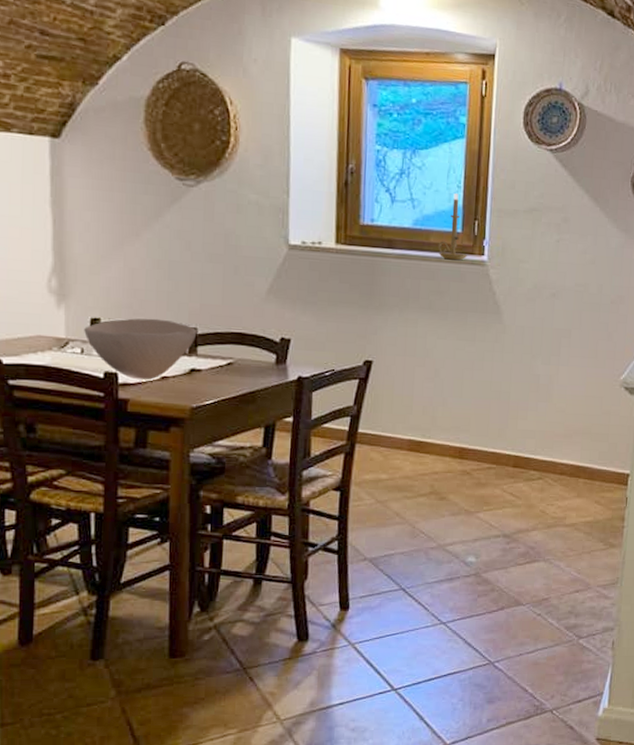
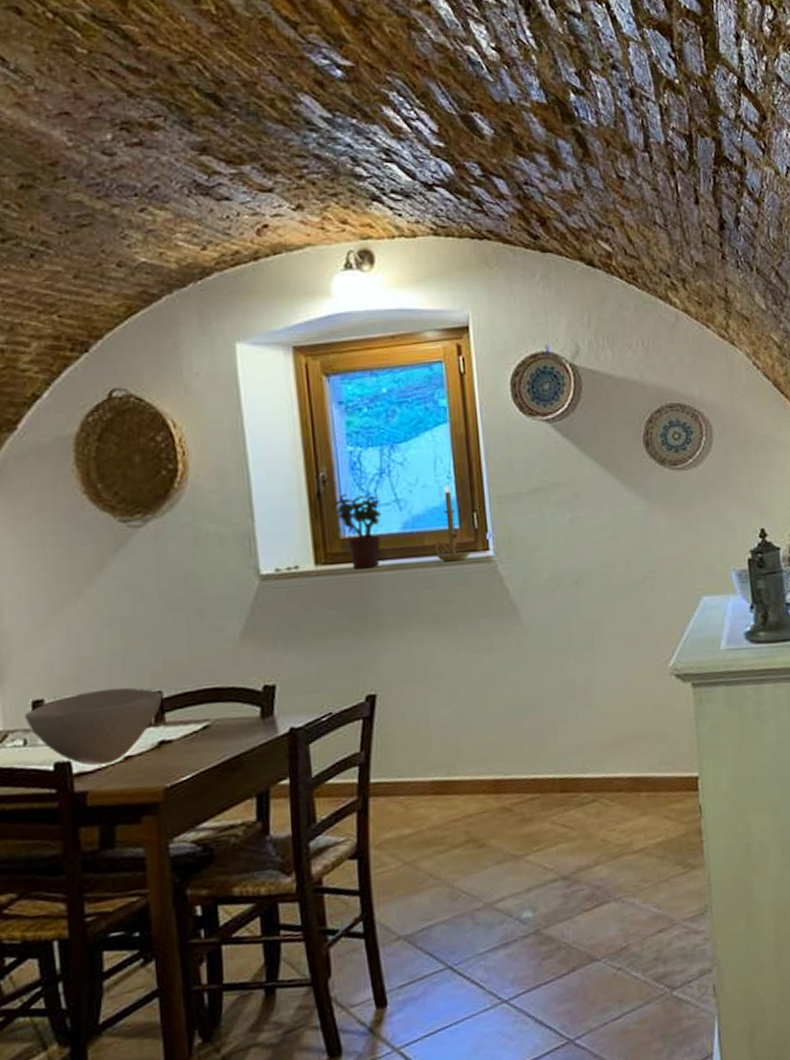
potted plant: none [357,186,398,255] -> present [332,494,382,570]

